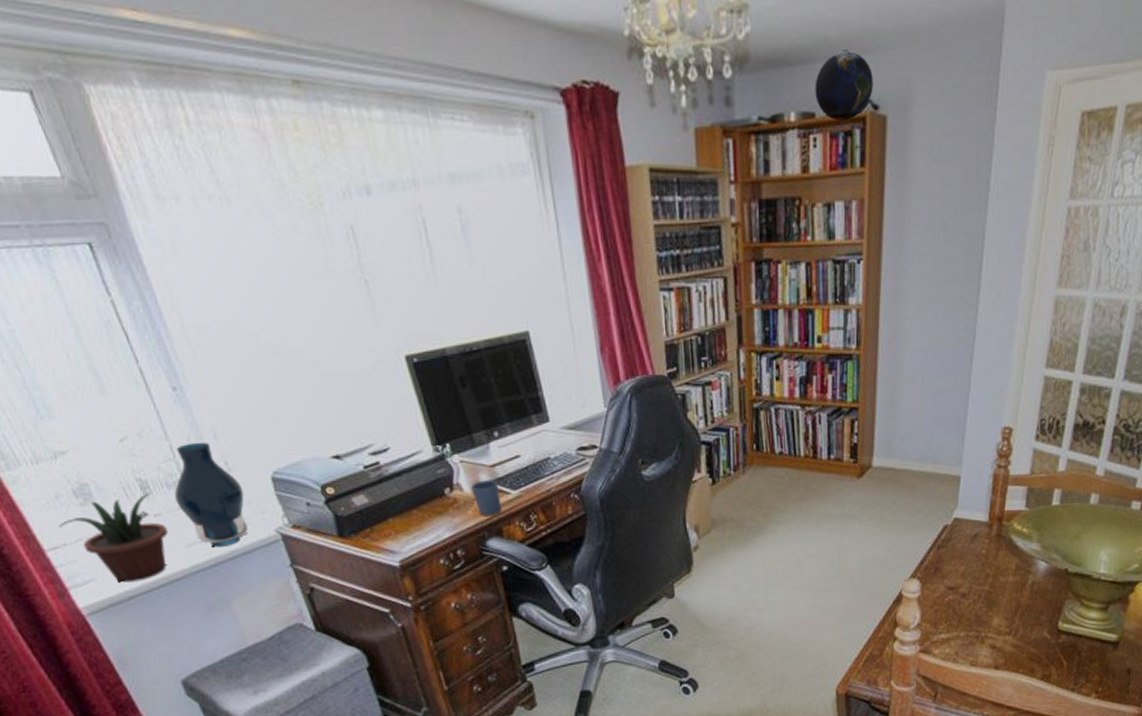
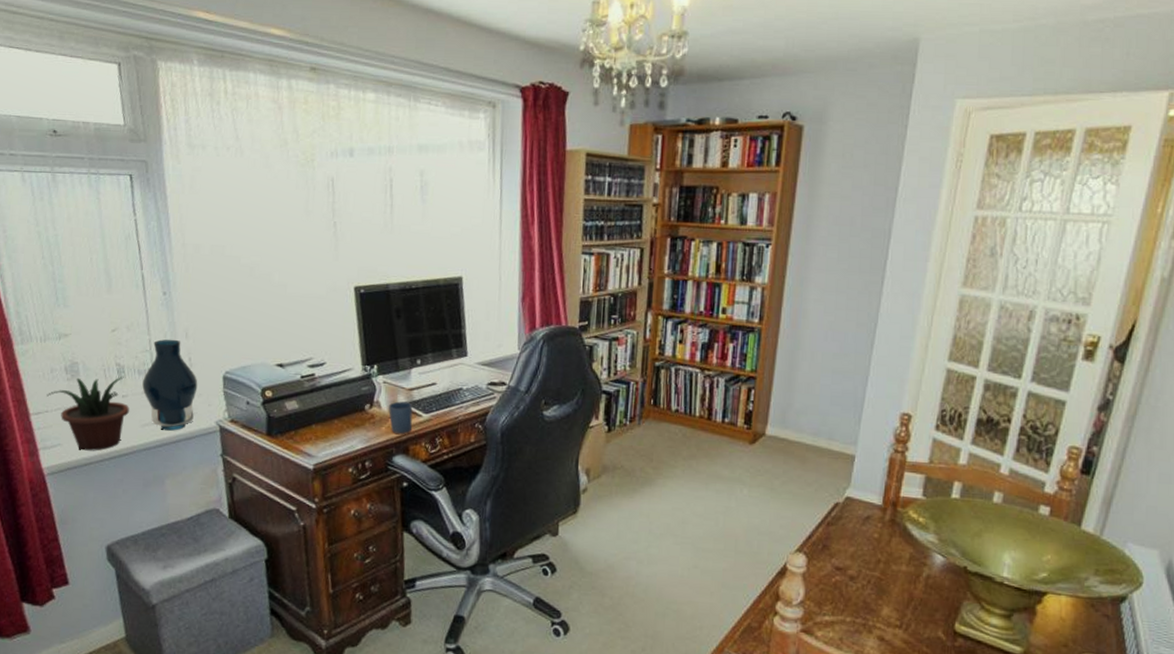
globe: present [815,51,873,121] -> none [739,72,793,127]

